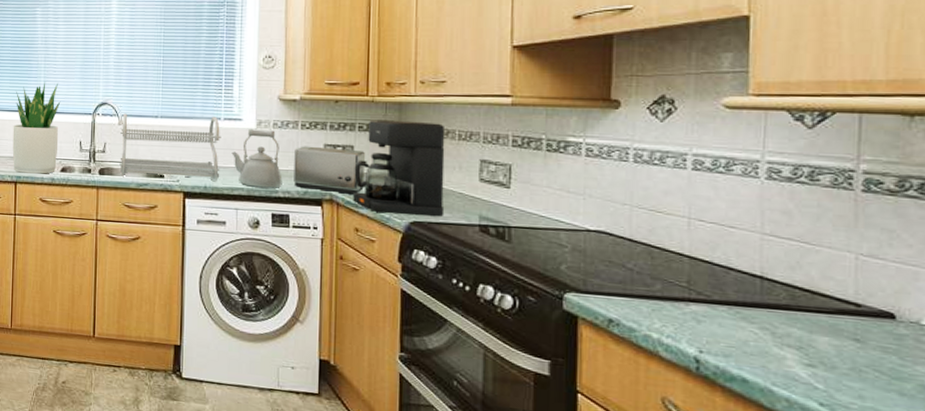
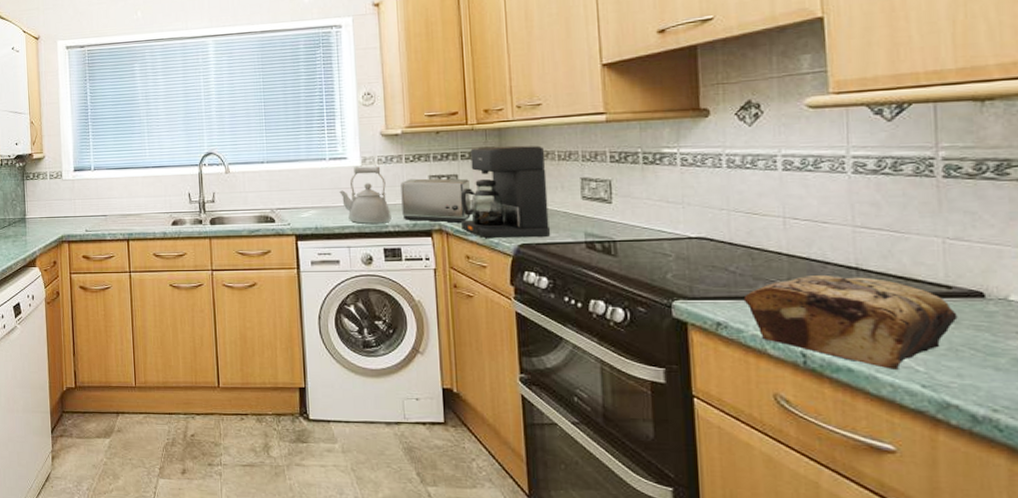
planter: present [12,82,61,175] -> none [120,136,167,231]
dish rack: present [119,113,221,182] -> none [228,157,330,225]
bread loaf: none [639,279,864,385] -> present [743,274,958,370]

